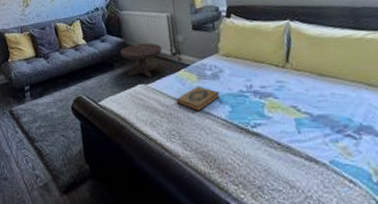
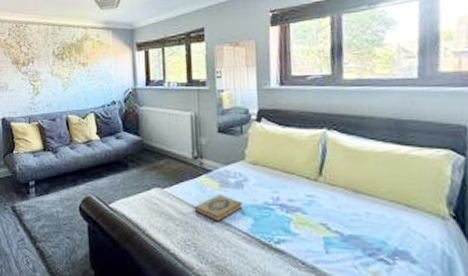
side table: present [120,43,162,77] -> none [137,143,183,181]

